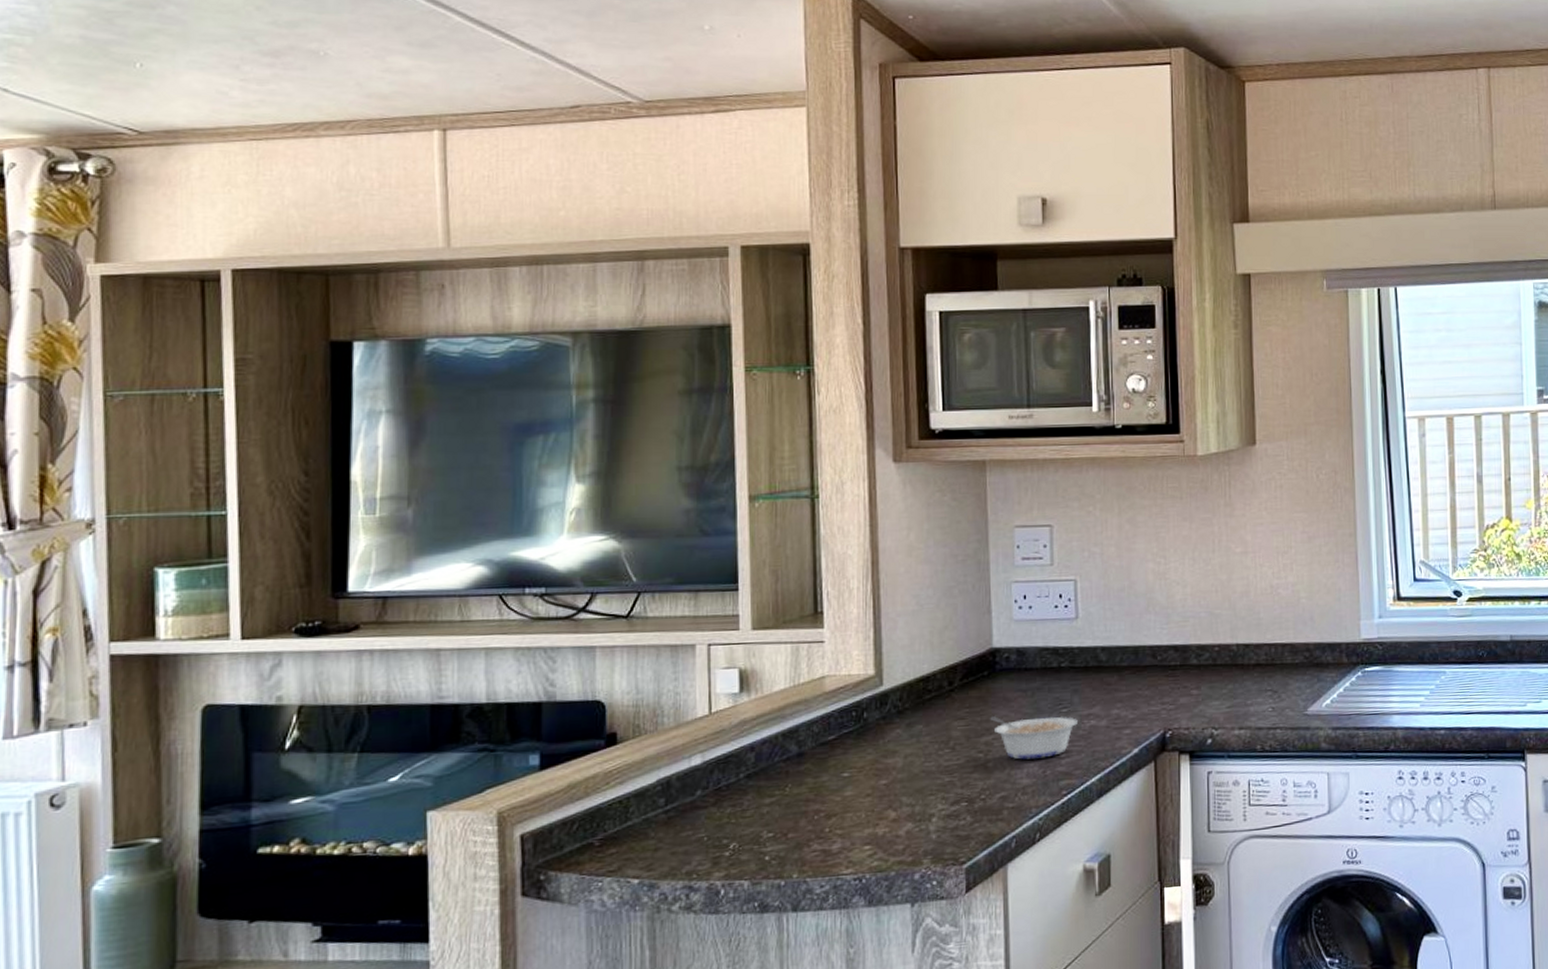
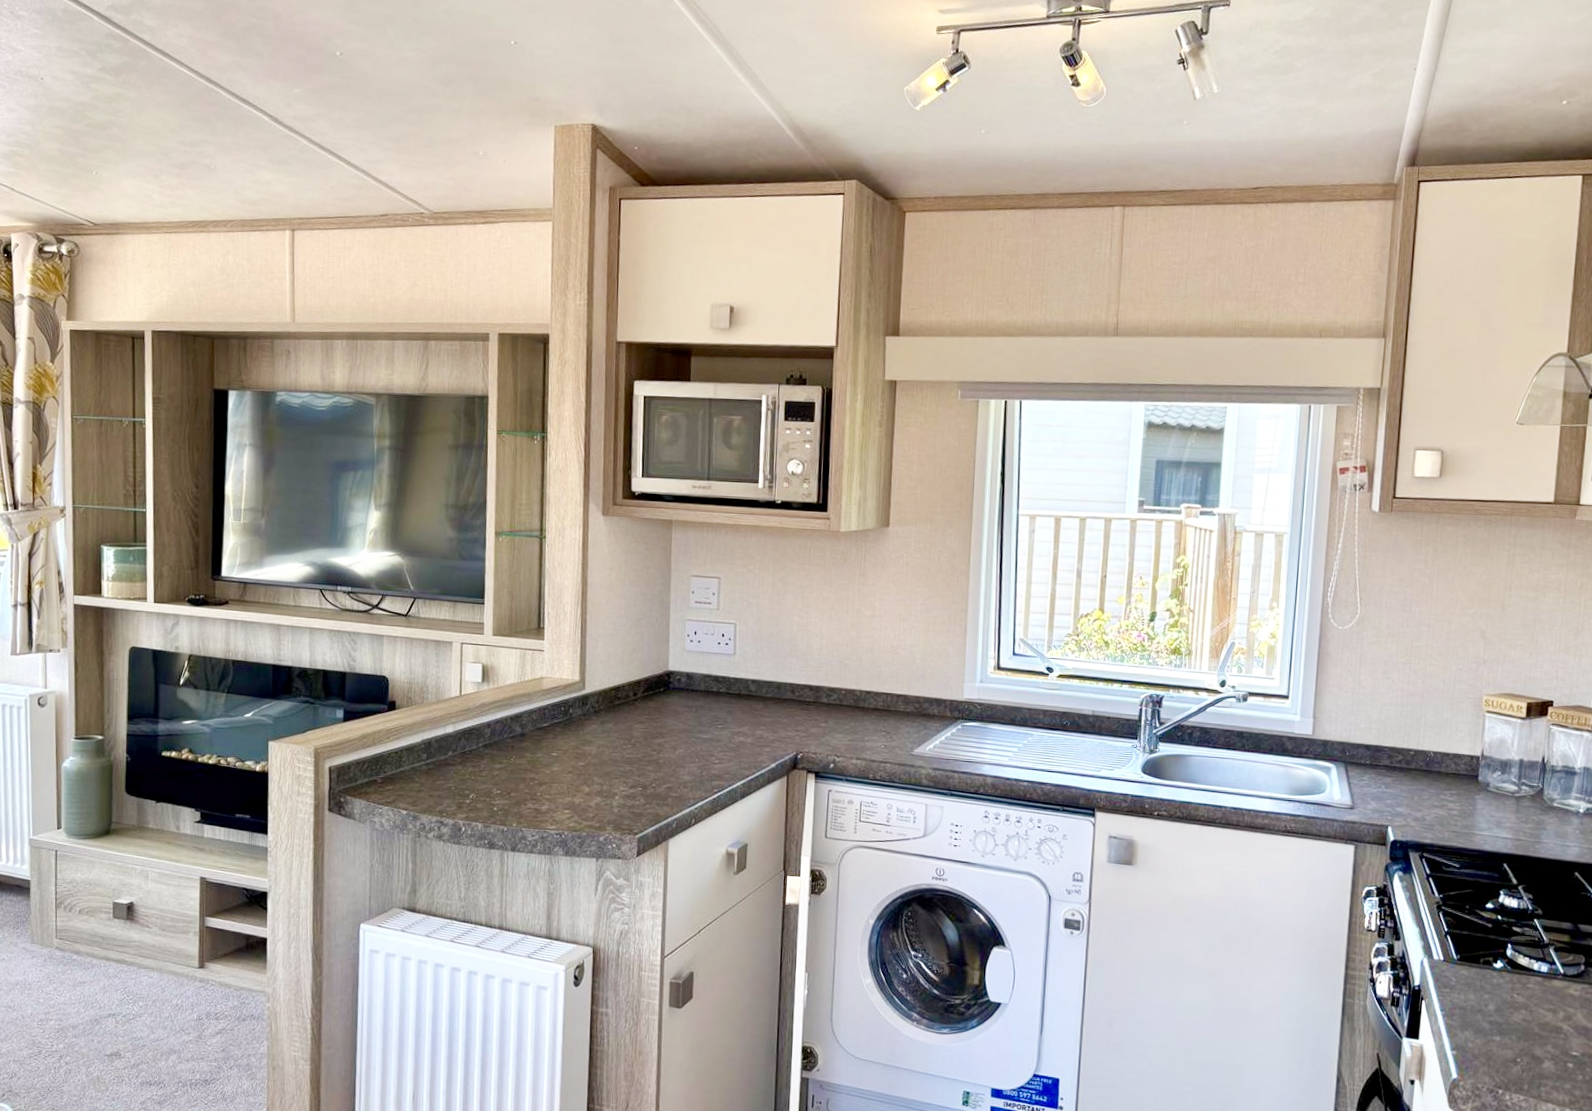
legume: present [990,716,1078,760] -> none [663,724,730,762]

